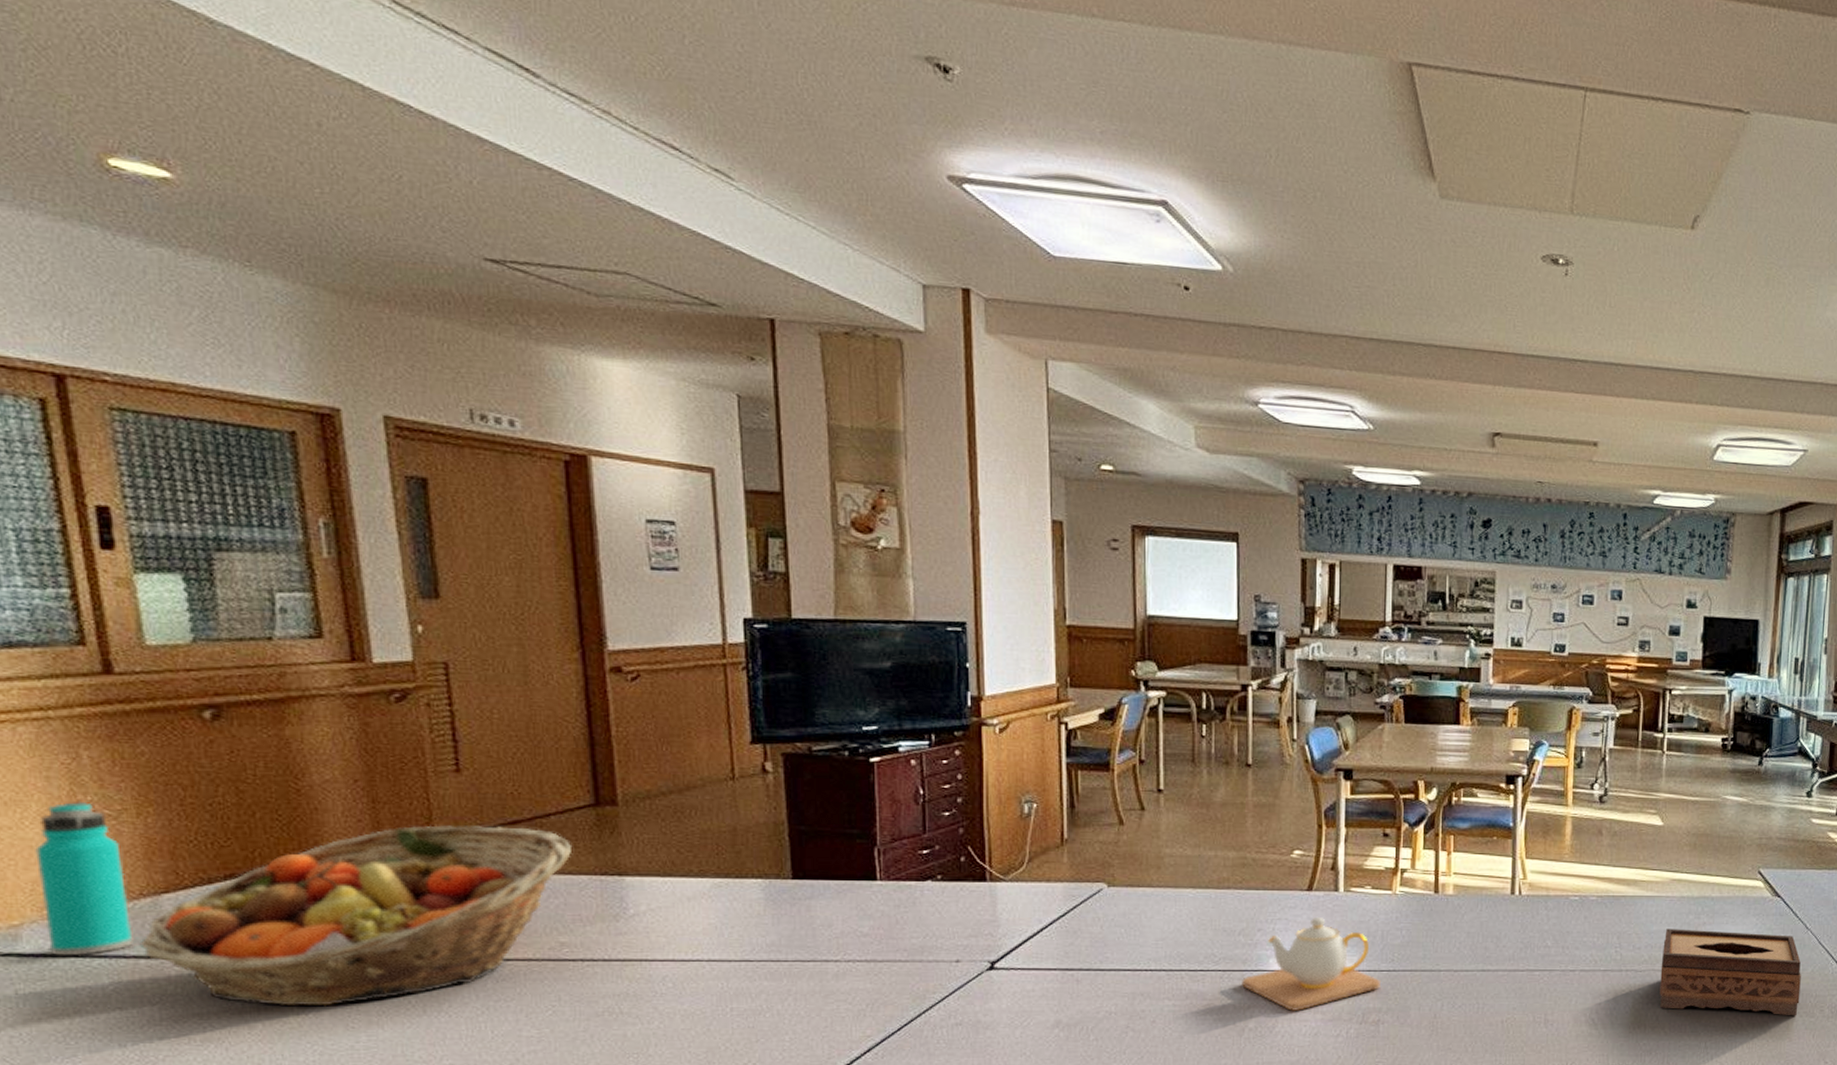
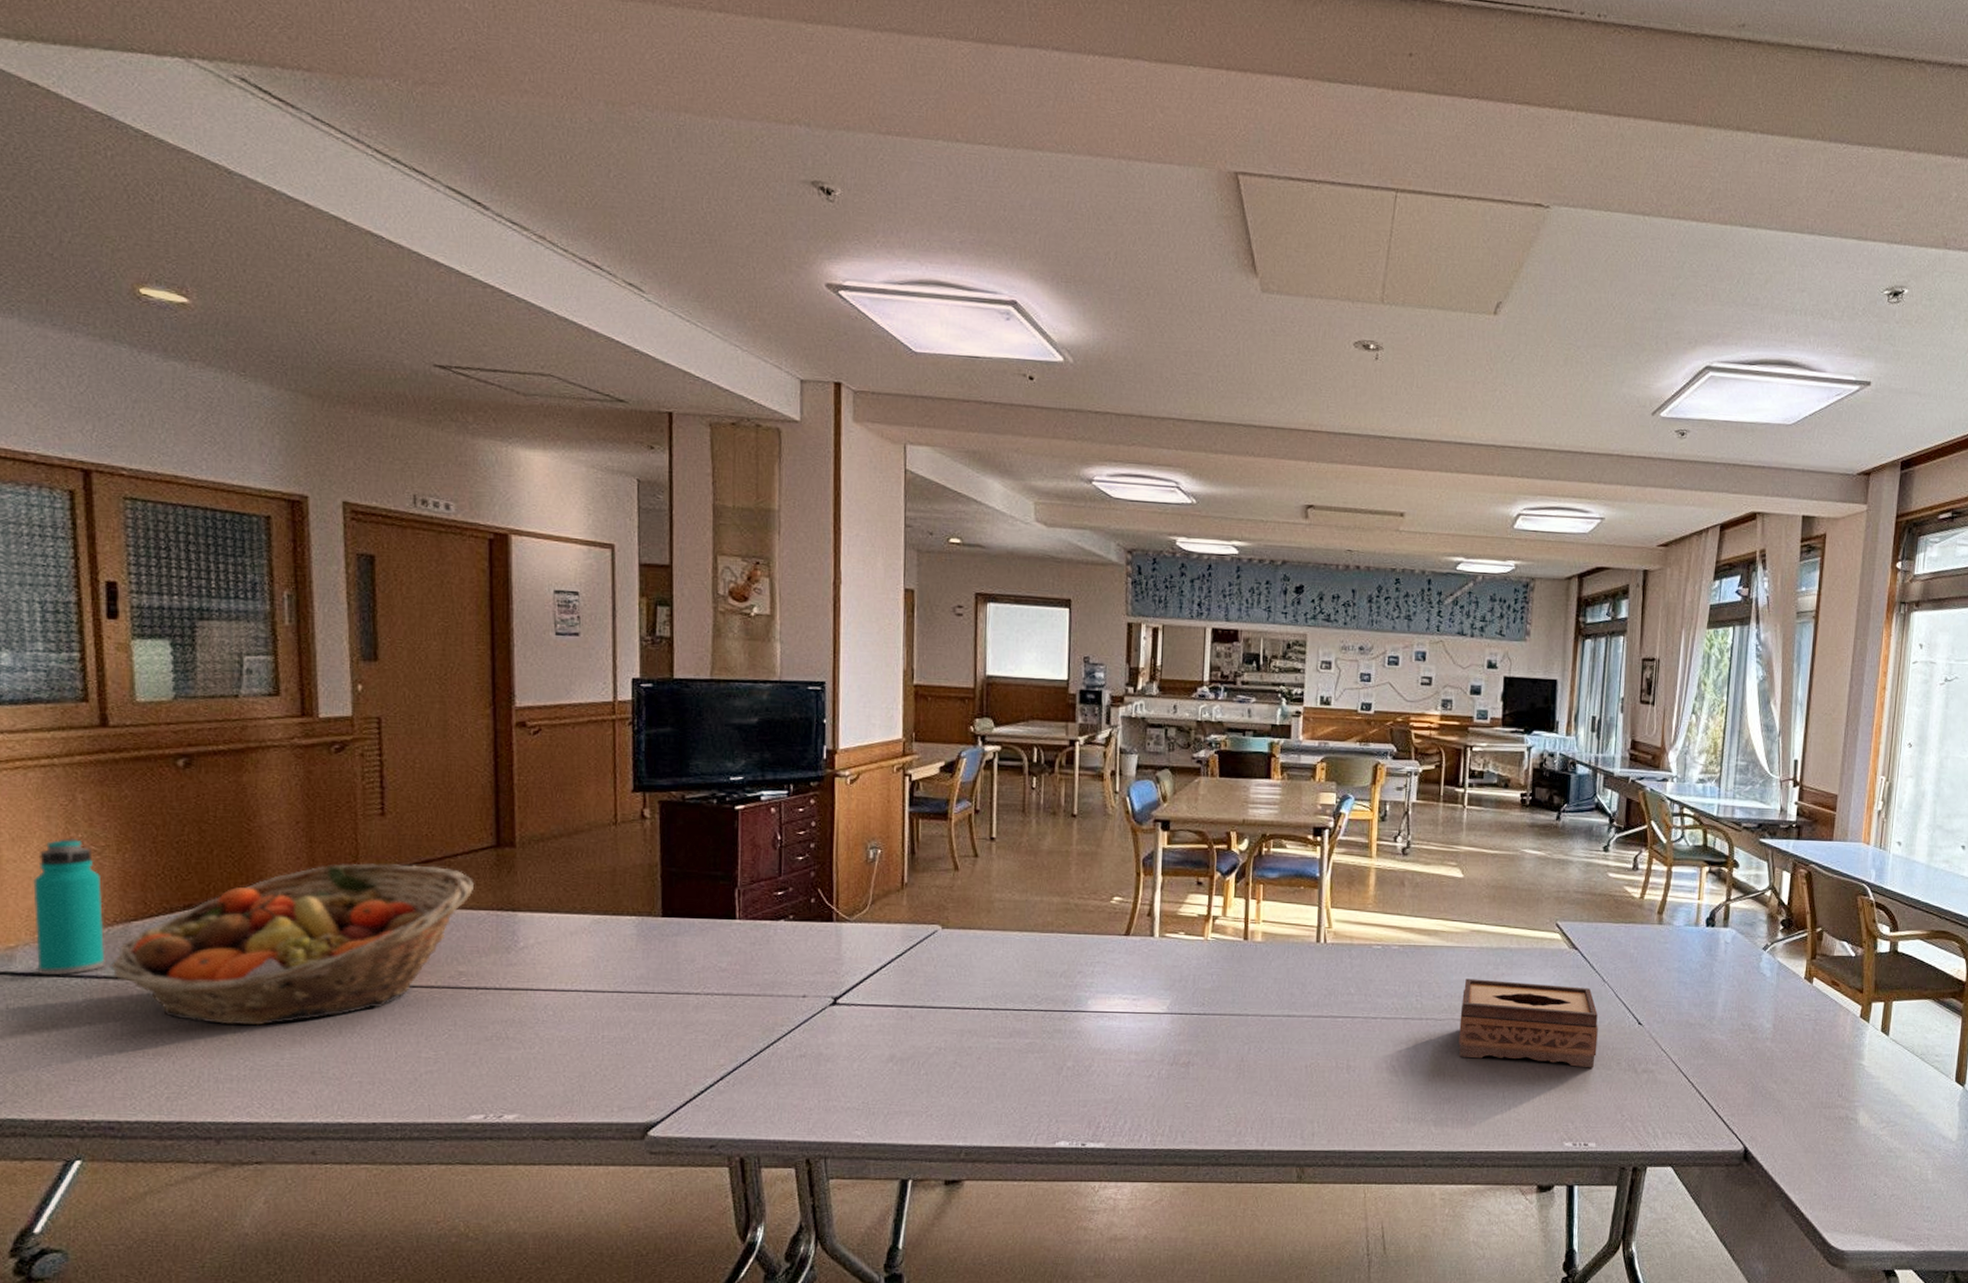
teapot: present [1242,916,1380,1012] -> none [1062,960,1191,1052]

